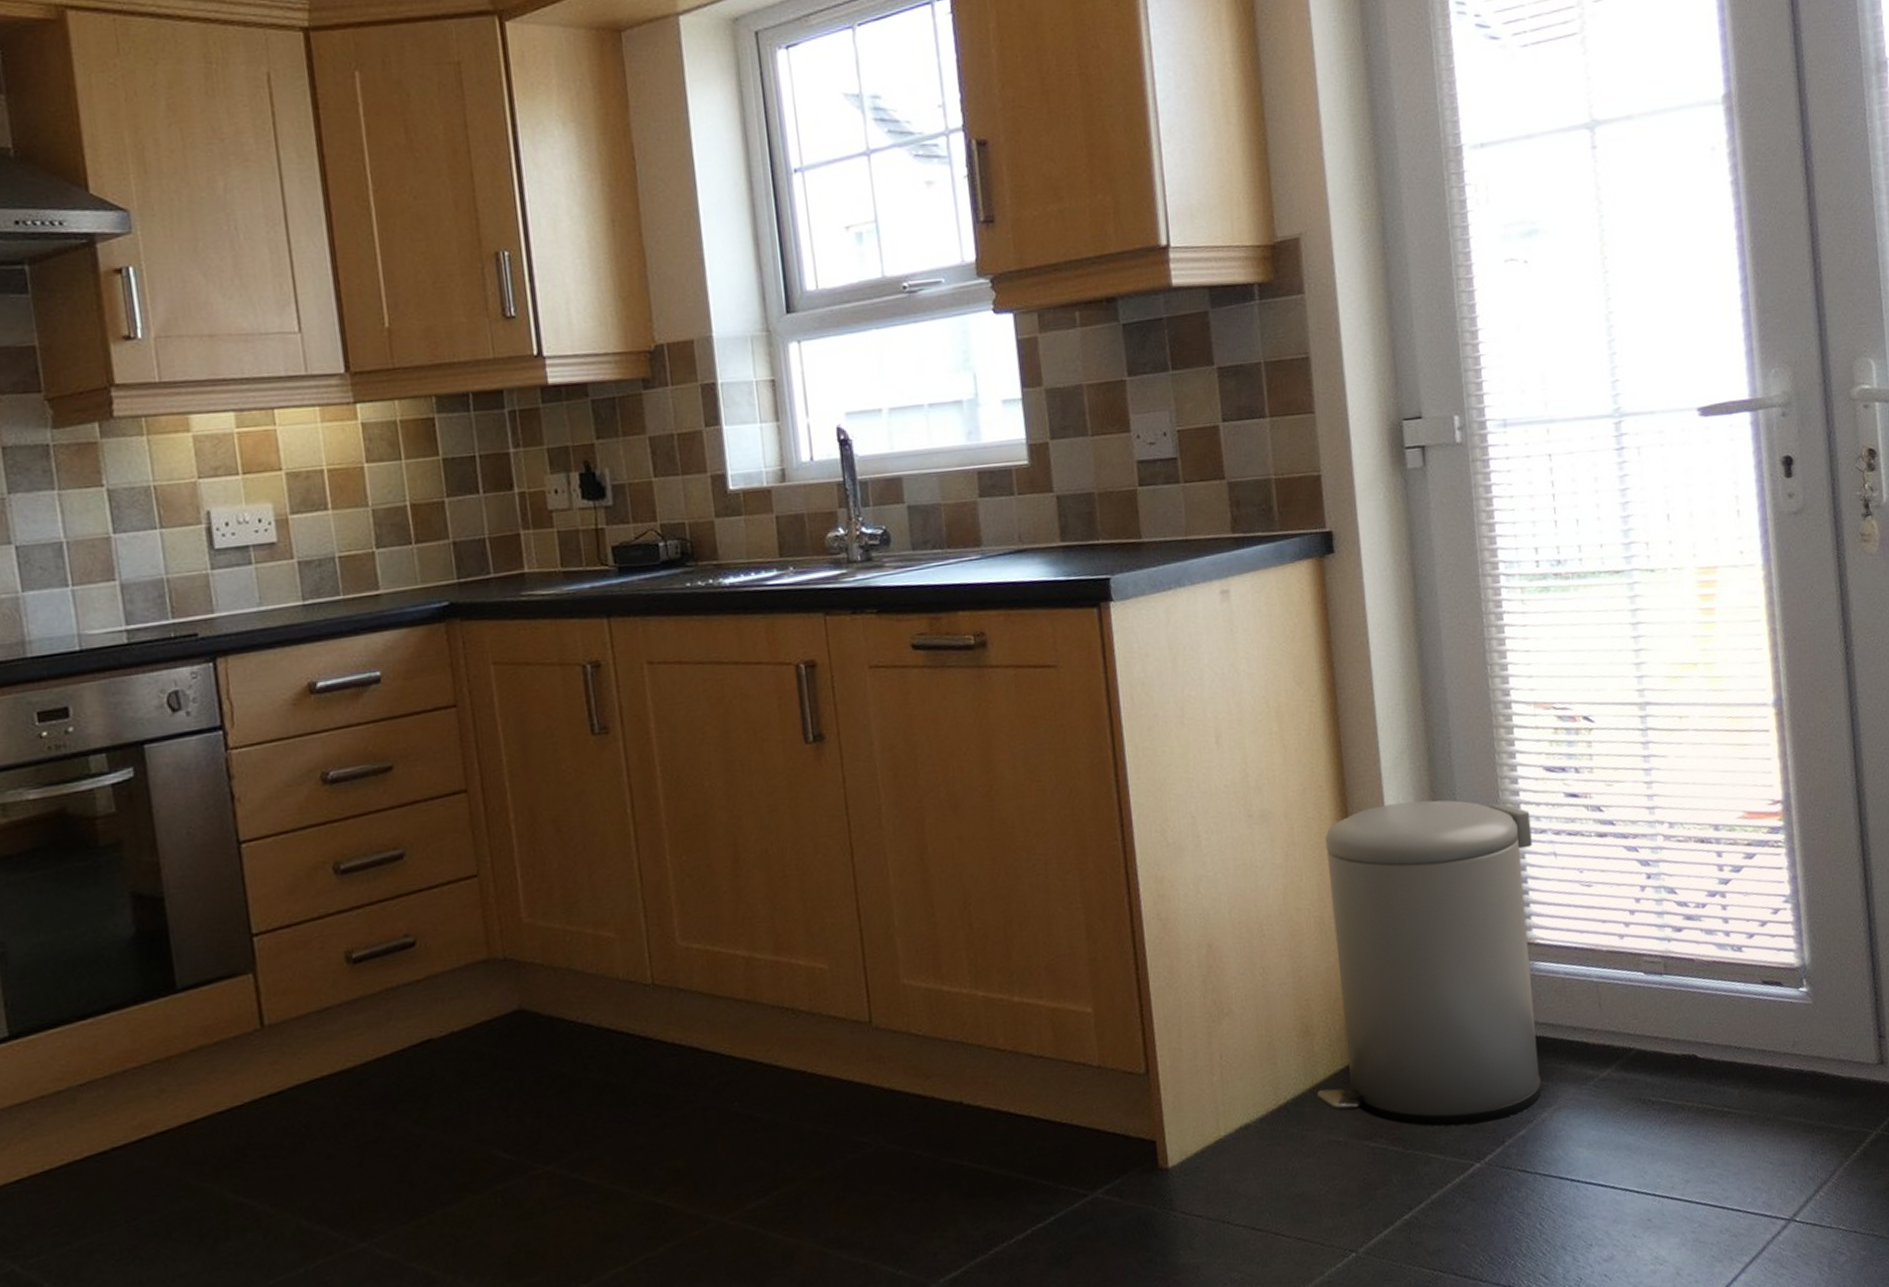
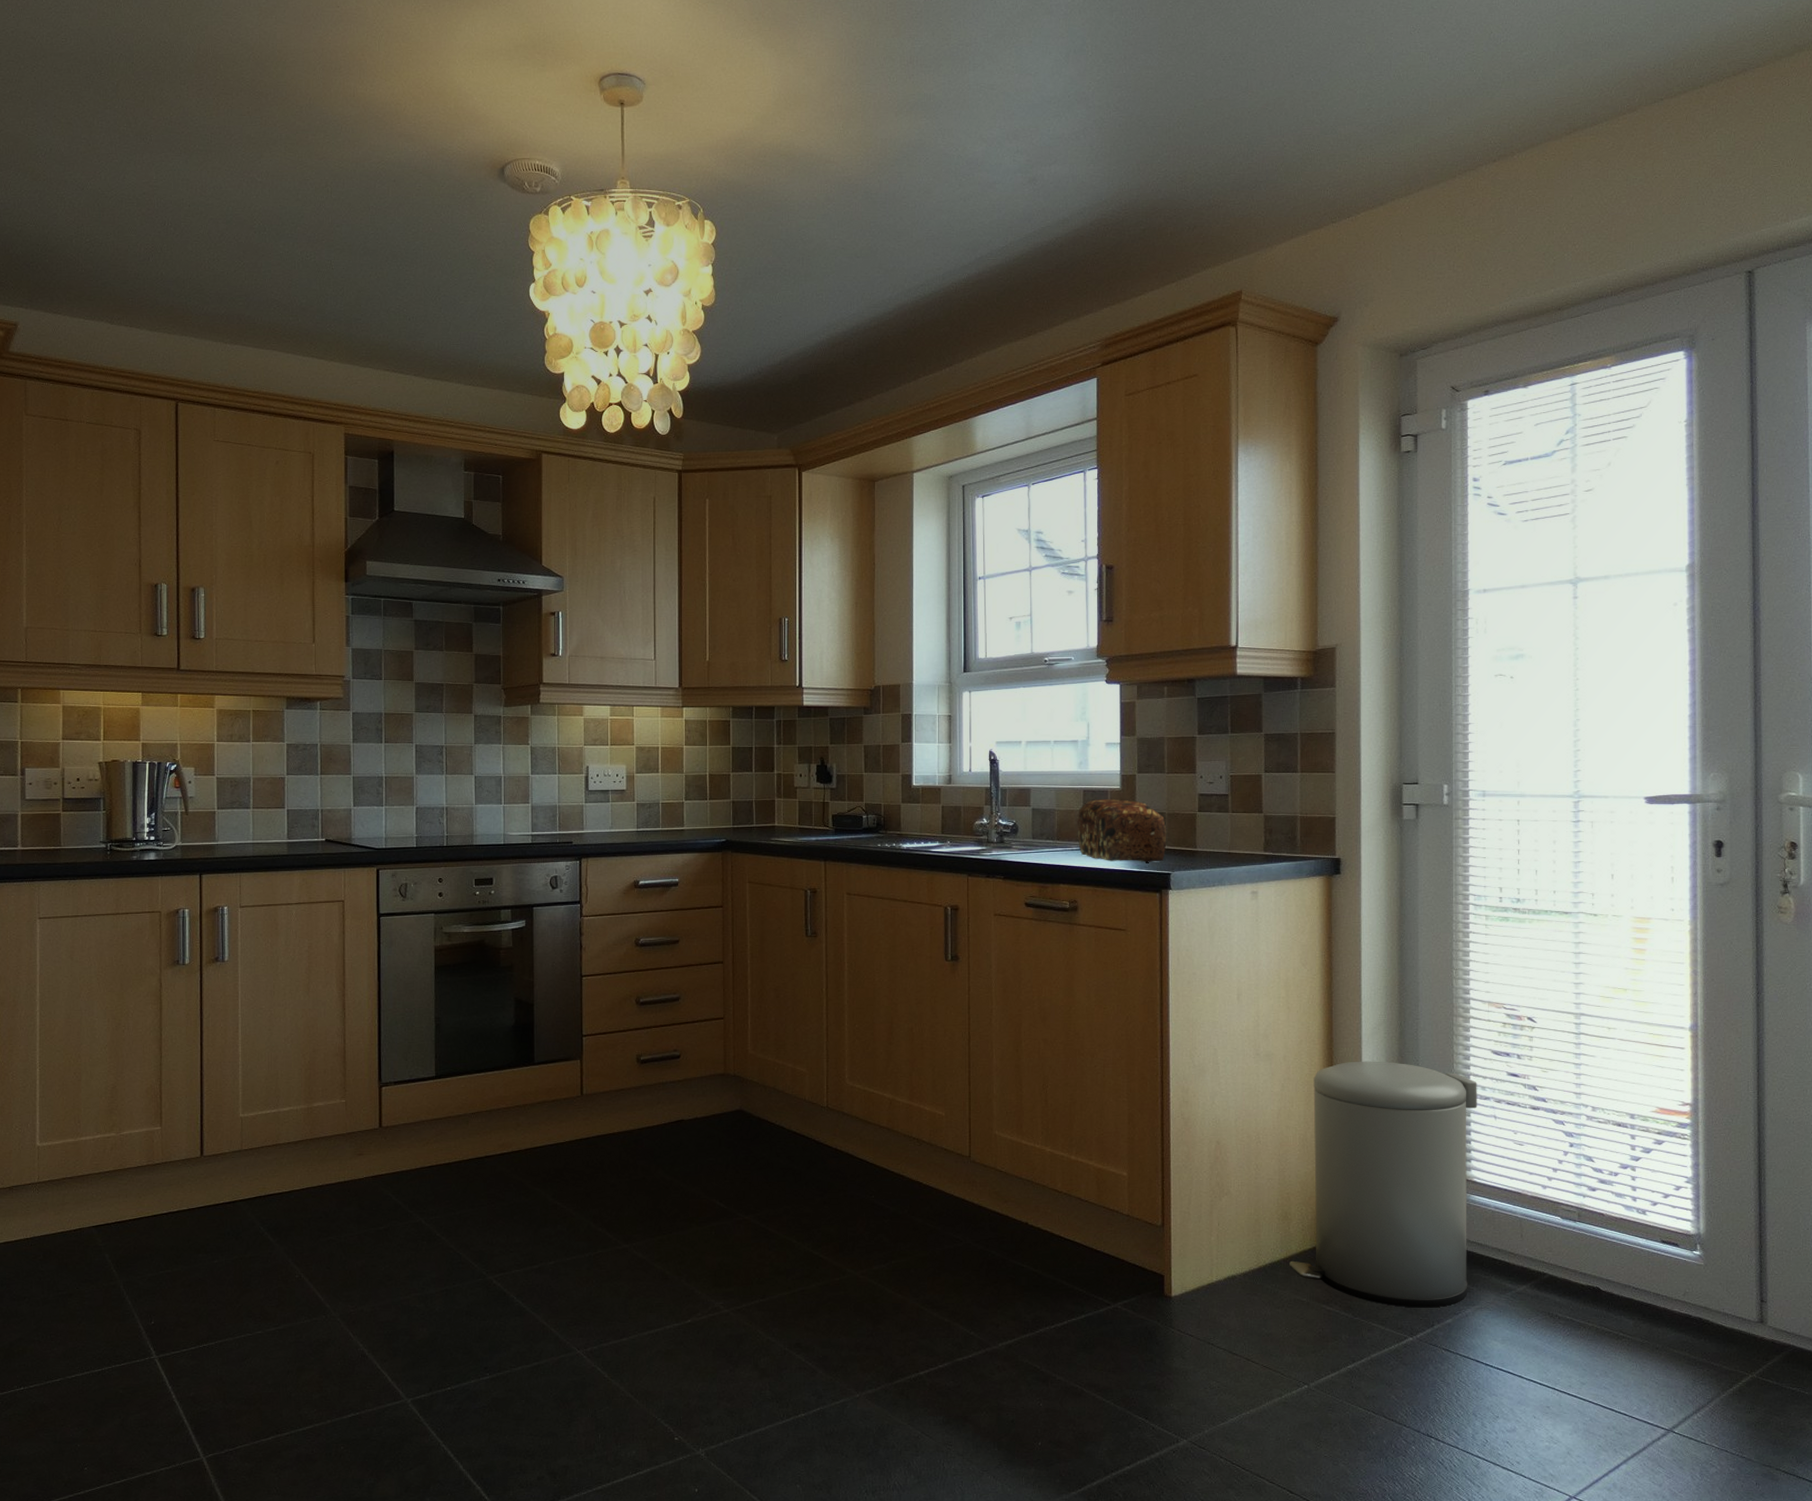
bread loaf: none [972,479,1100,571] -> present [1077,798,1167,862]

